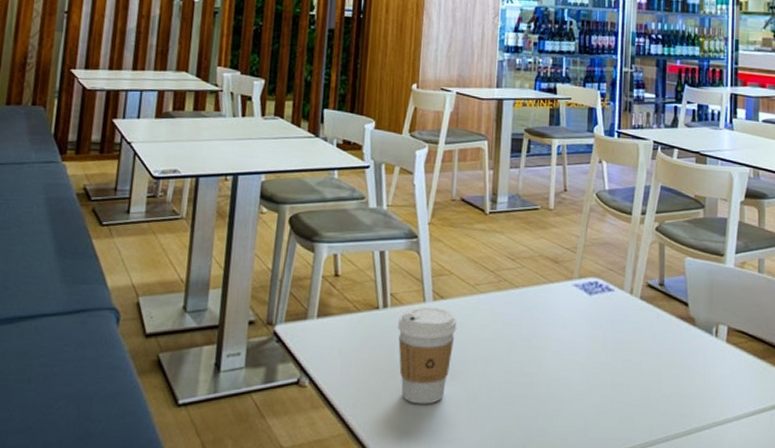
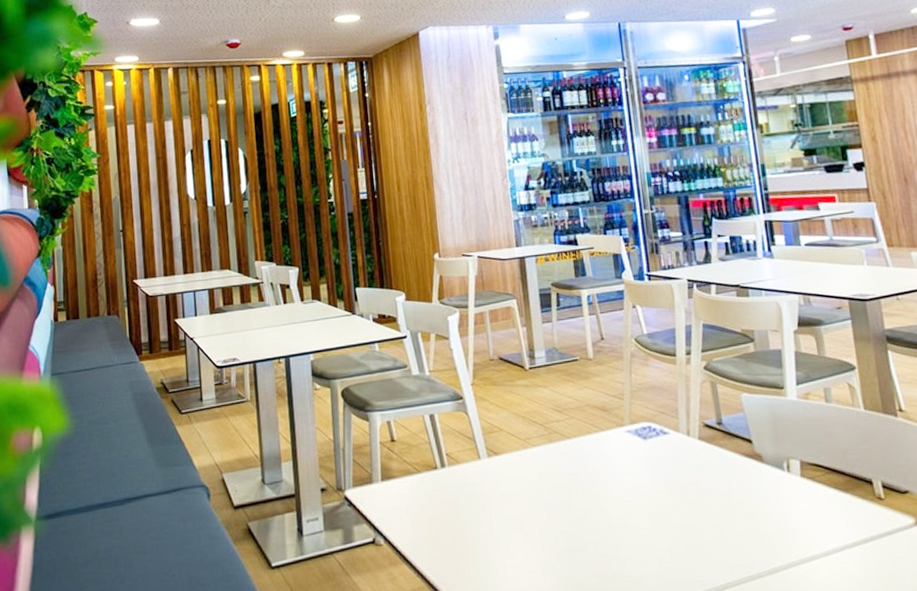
coffee cup: present [398,307,457,404] -> none [457,463,516,556]

